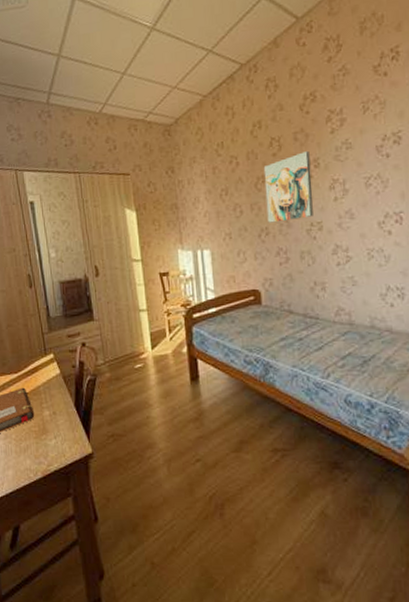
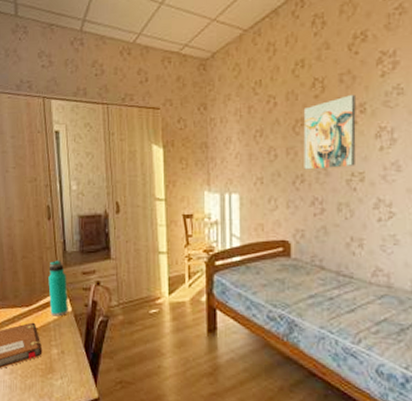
water bottle: none [34,326,56,380] -> present [48,260,68,317]

